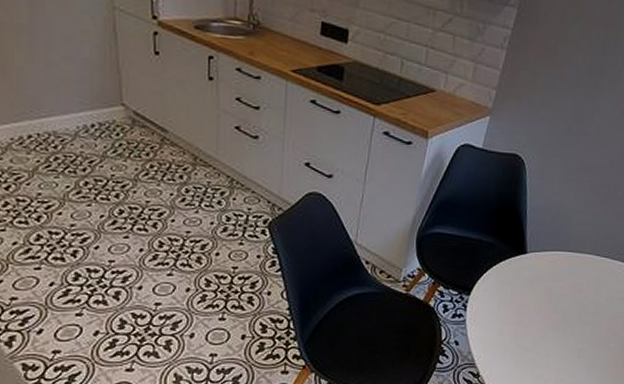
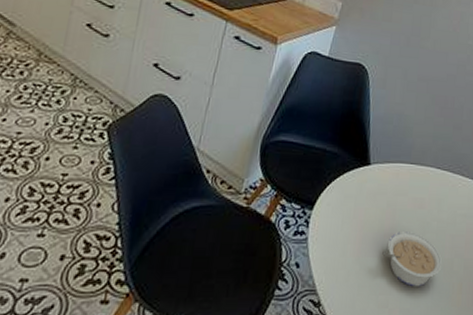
legume: none [537,314,598,362] -> present [381,231,442,287]

